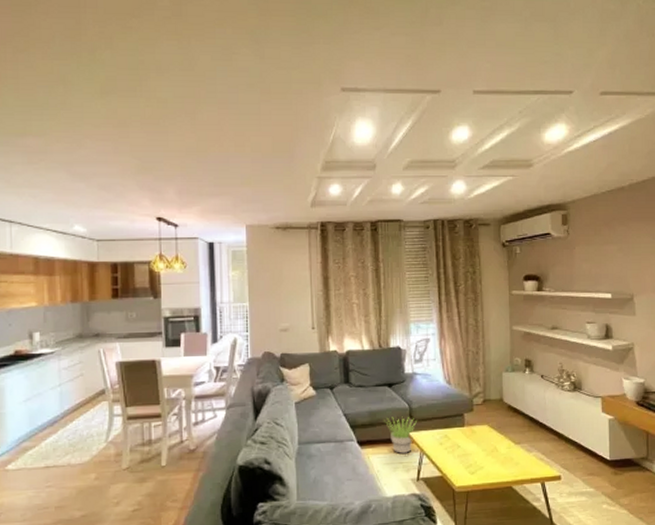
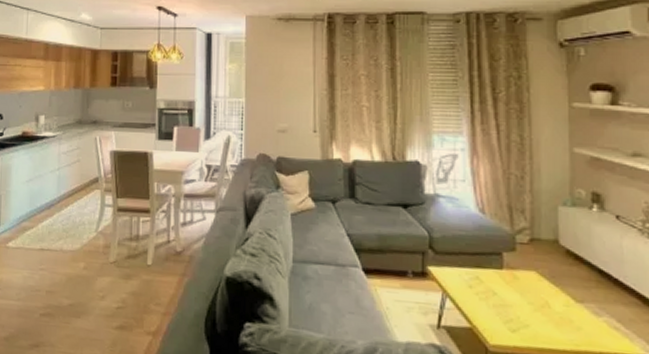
potted plant: present [384,416,417,453] -> none [396,244,439,292]

